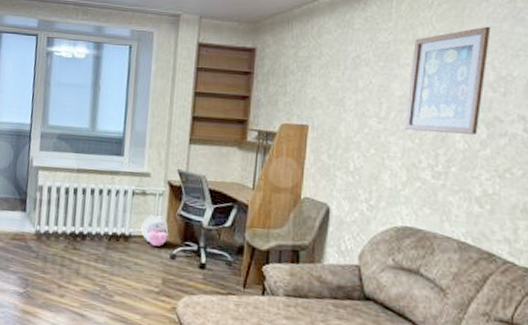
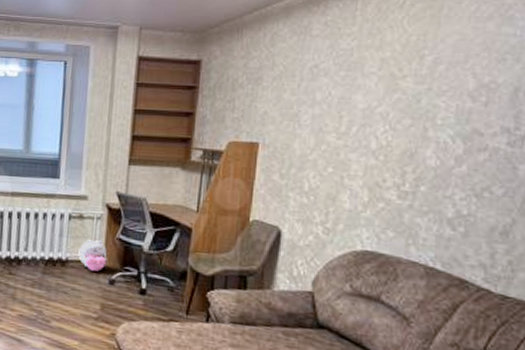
wall art: present [404,26,491,135] -> none [367,27,473,150]

